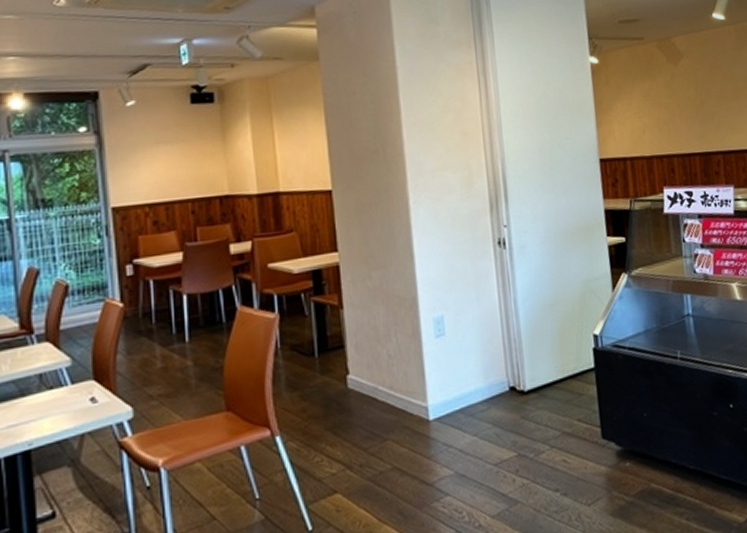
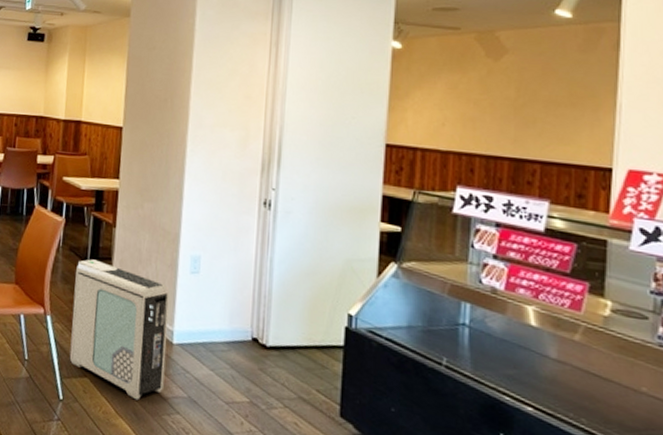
air purifier: none [303,352,427,498] -> present [69,259,170,400]

